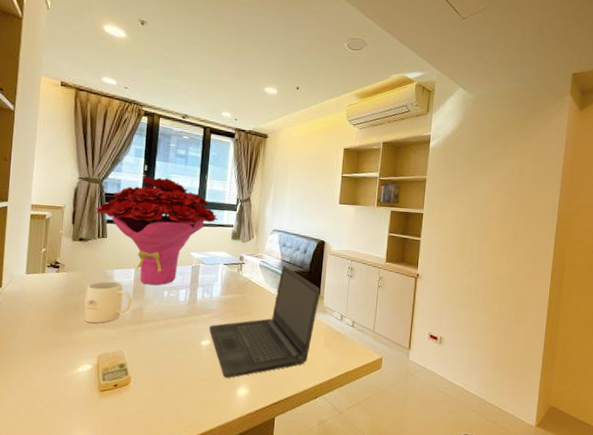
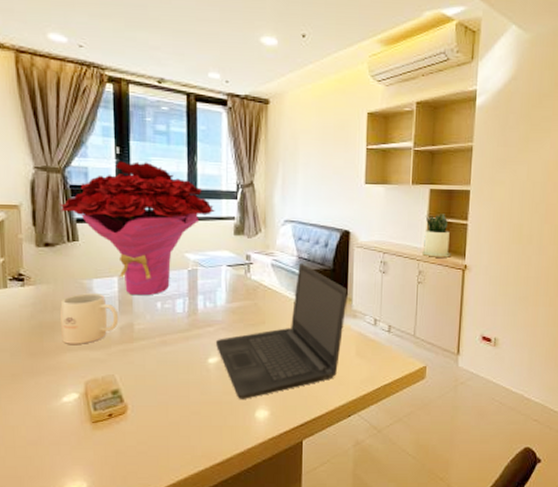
books: present [378,183,401,205] -> none [413,154,441,181]
planter: none [382,230,406,268] -> present [421,213,451,259]

